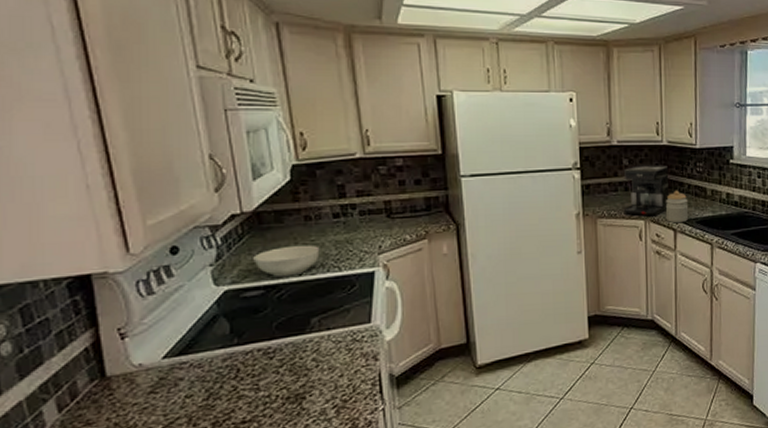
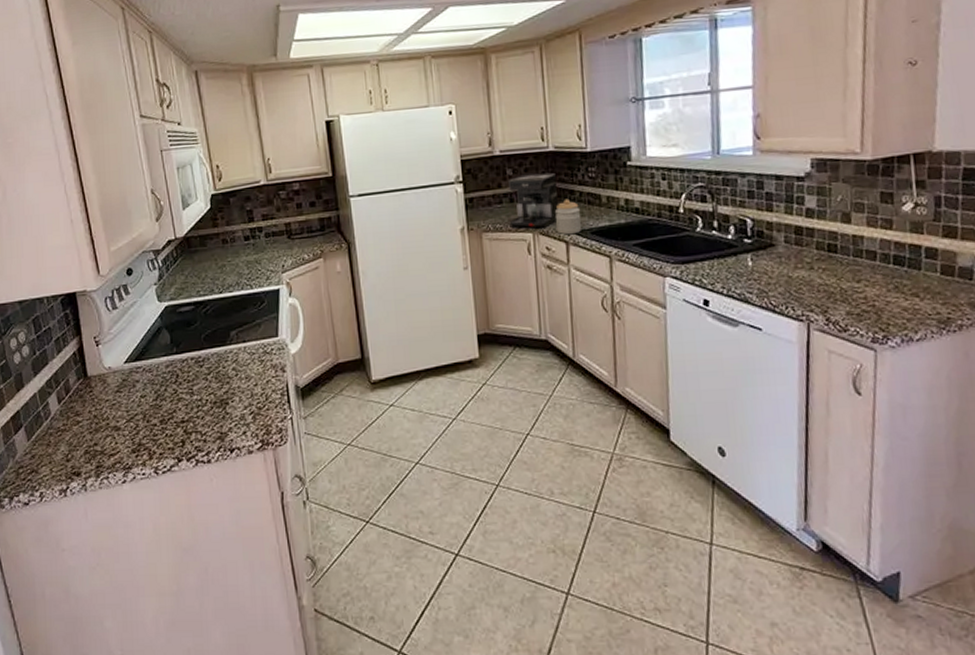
bowl: present [253,244,320,277] -> none [185,265,235,294]

